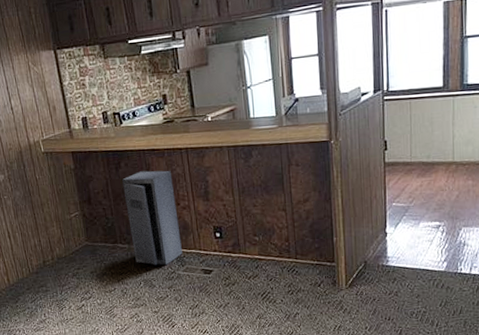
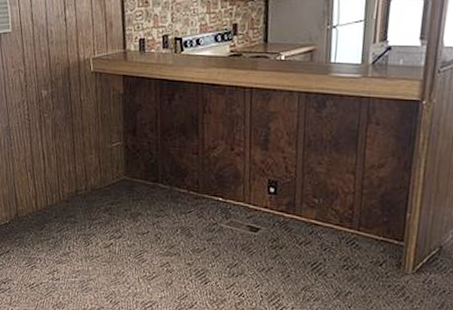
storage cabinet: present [122,170,182,266] -> none [173,106,230,215]

